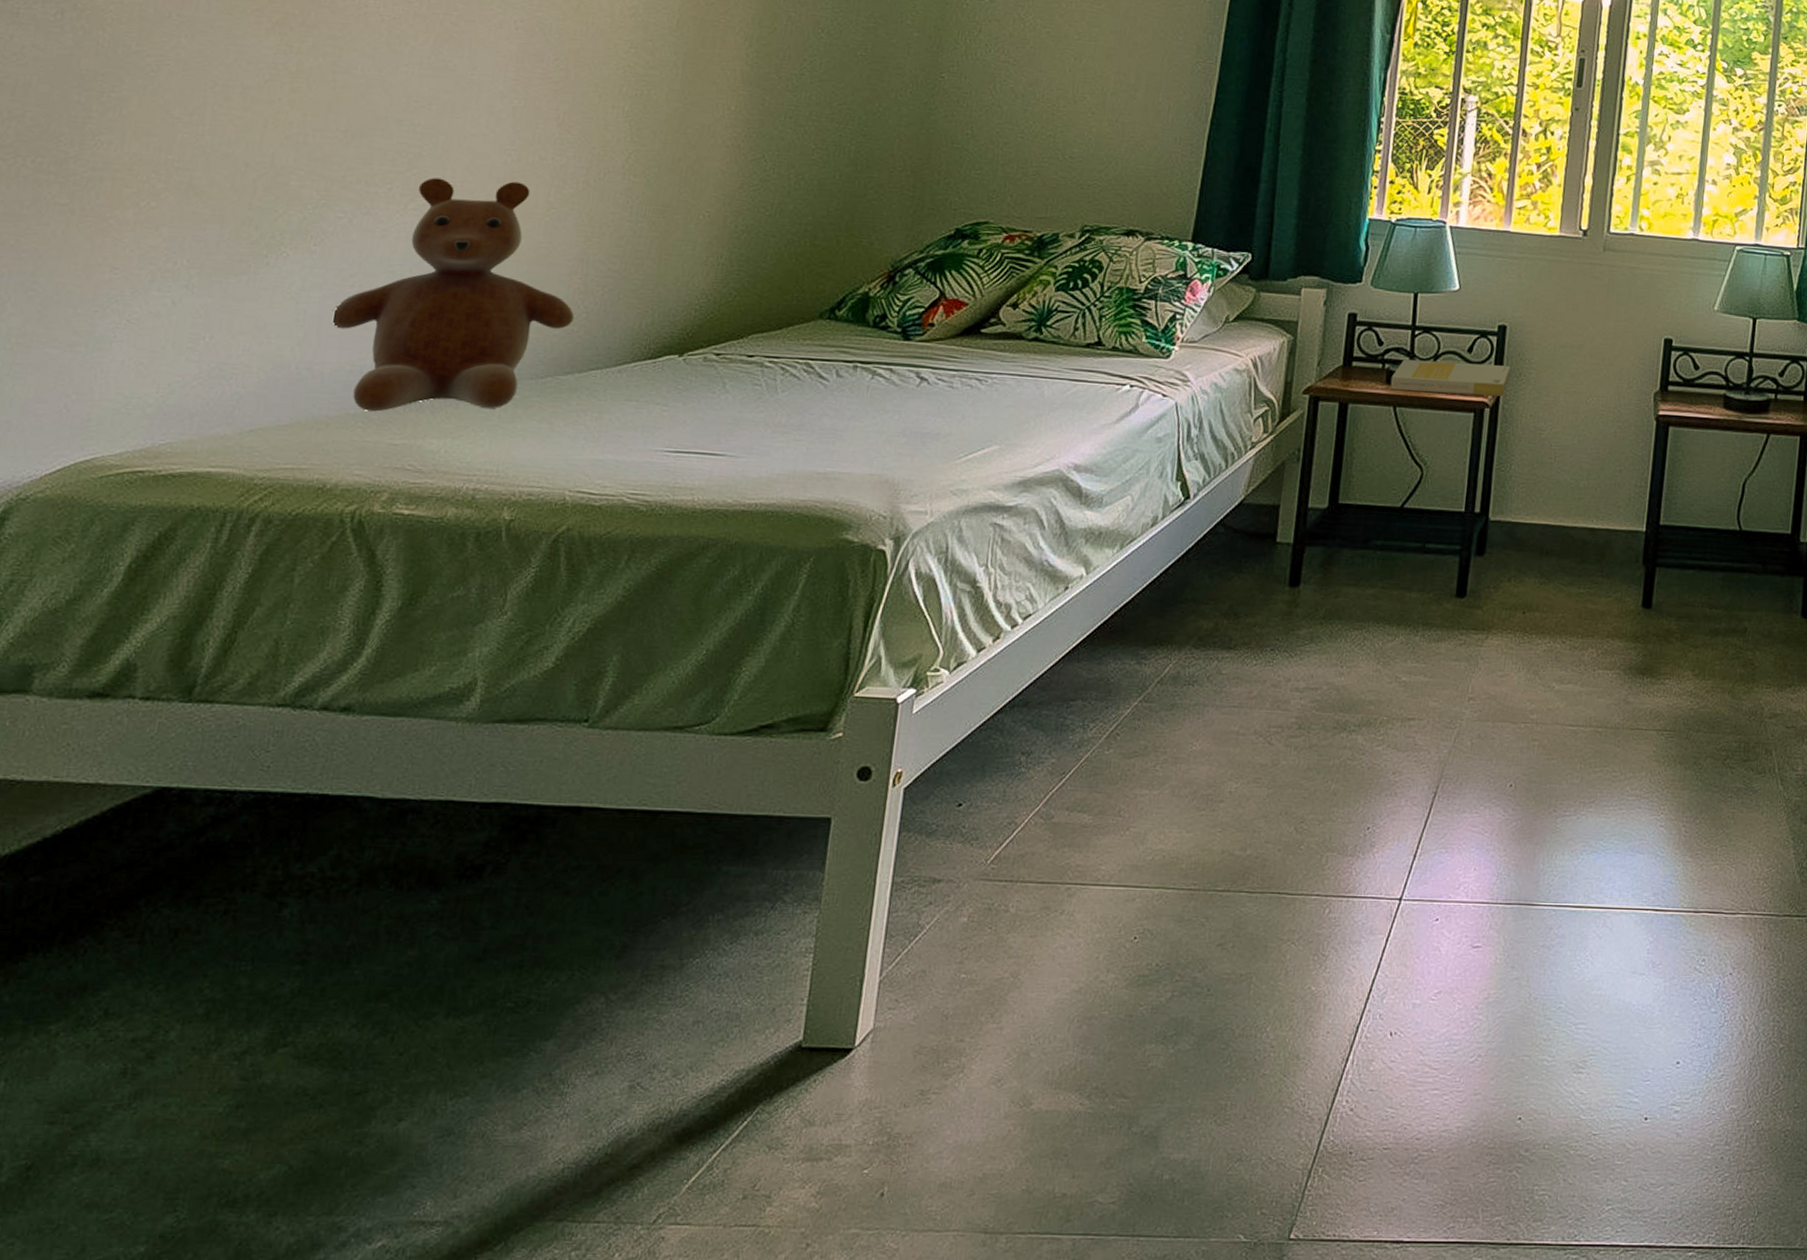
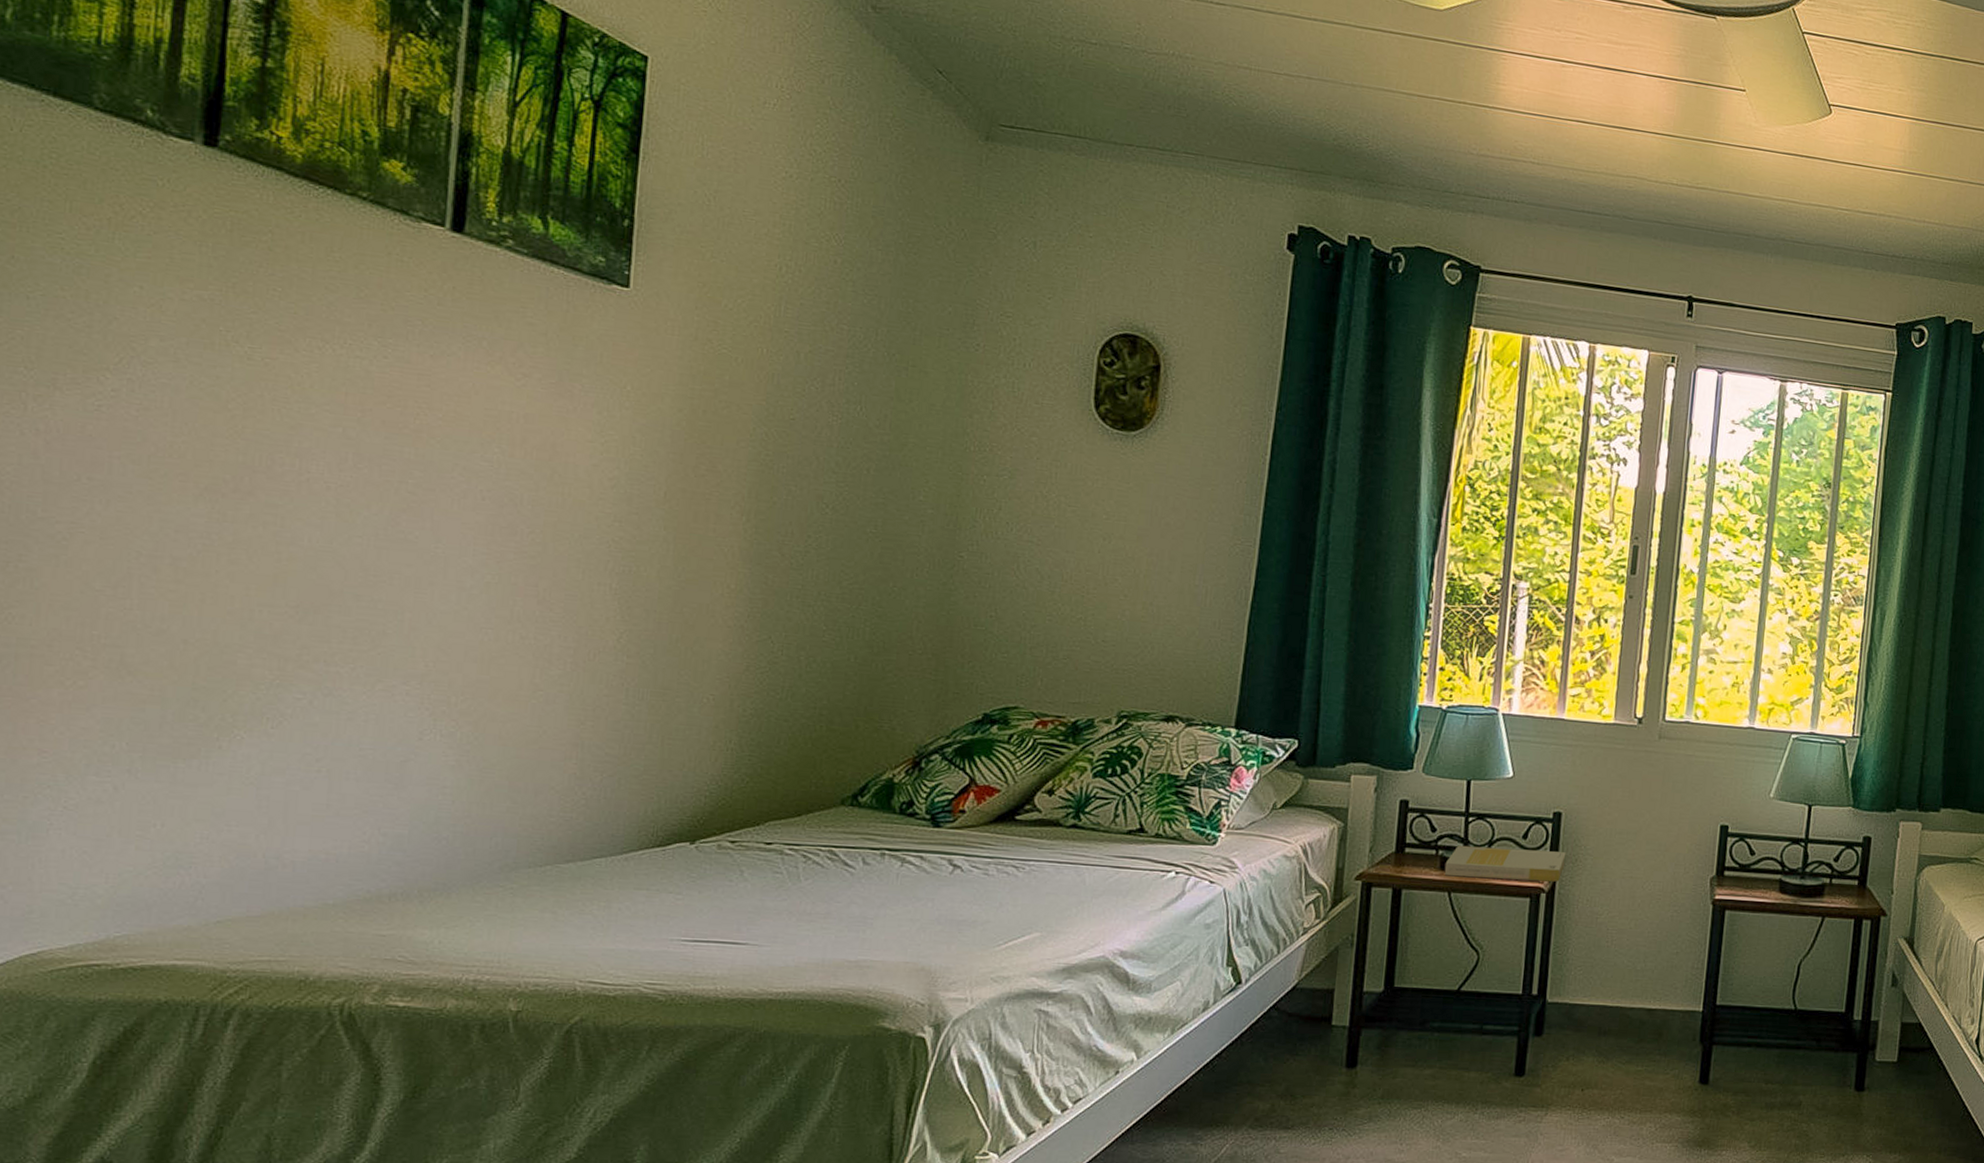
teddy bear: present [332,177,575,412] -> none [298,657,572,902]

